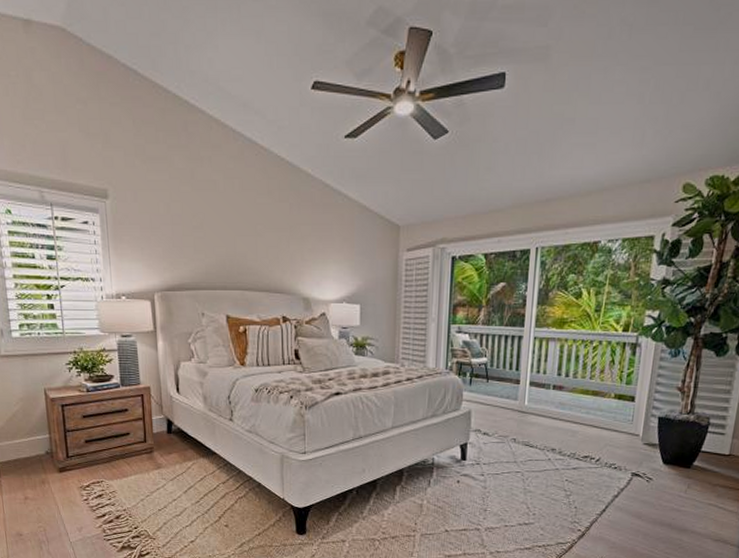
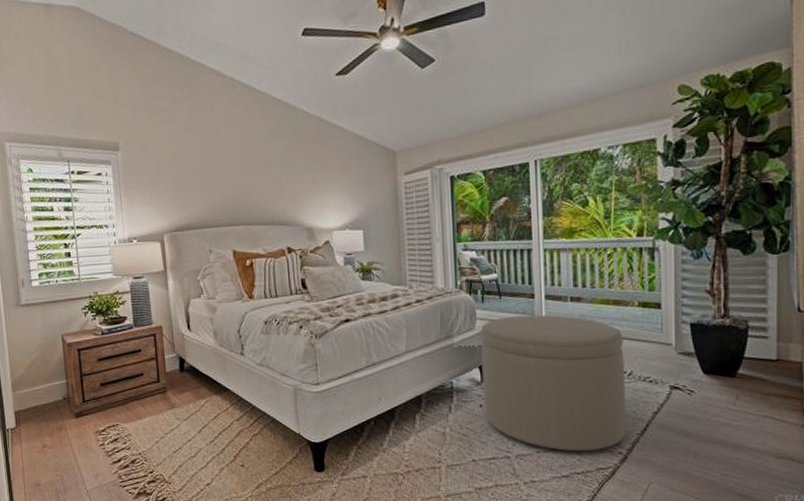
ottoman: none [460,399,597,527] -> present [481,314,627,452]

